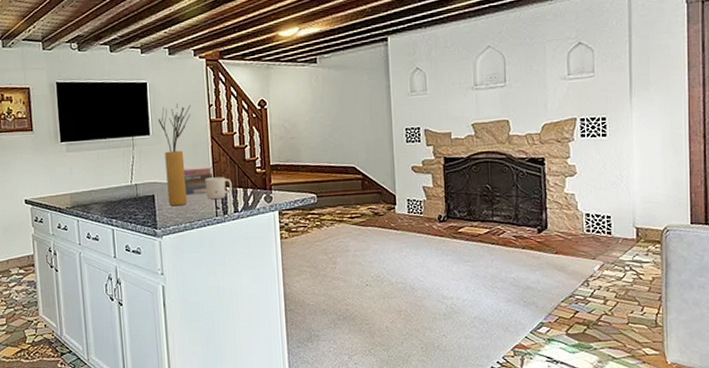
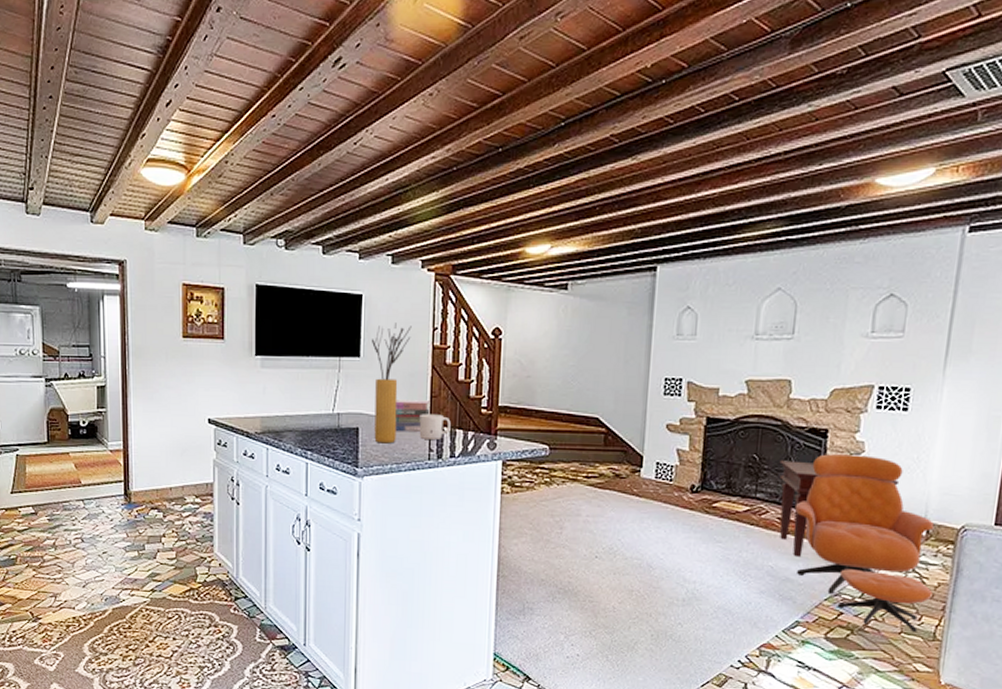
side table: none [508,186,609,268] -> present [779,460,900,558]
armchair: none [527,176,649,322] -> present [795,454,935,633]

